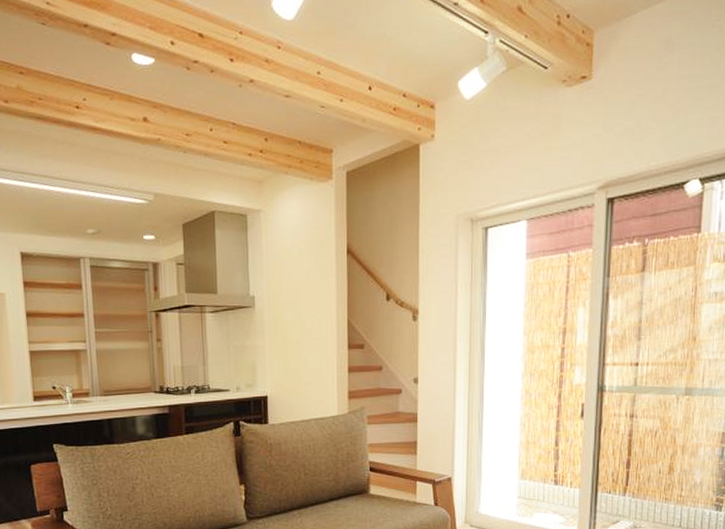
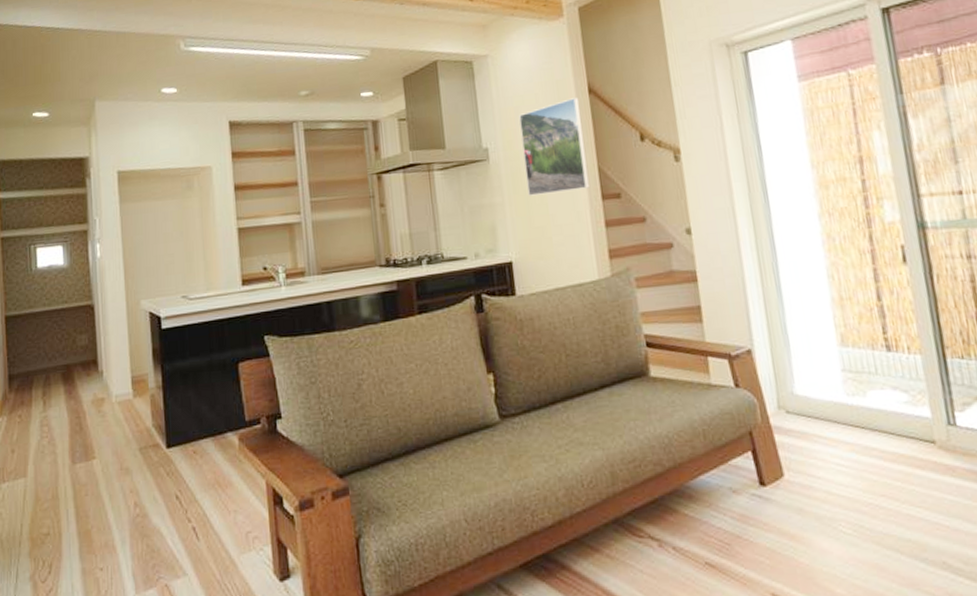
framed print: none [284,257,339,341] -> present [519,97,589,196]

